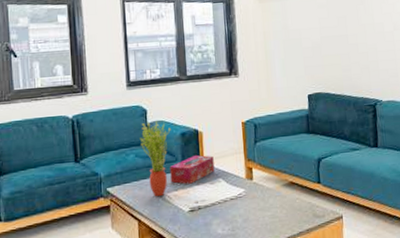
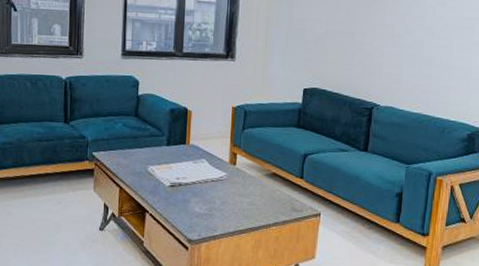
potted plant: present [139,120,171,197] -> none [129,92,161,168]
tissue box: present [170,155,215,184] -> none [155,132,200,160]

